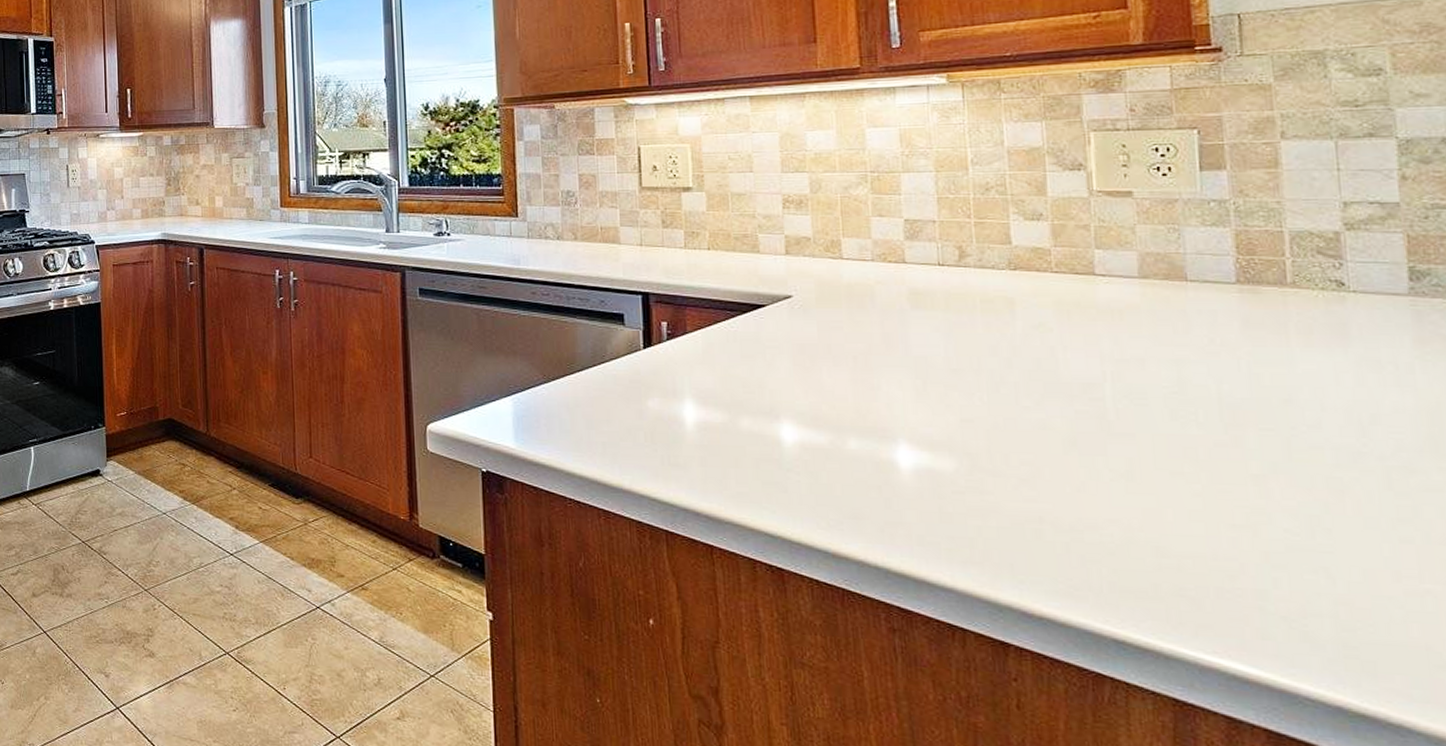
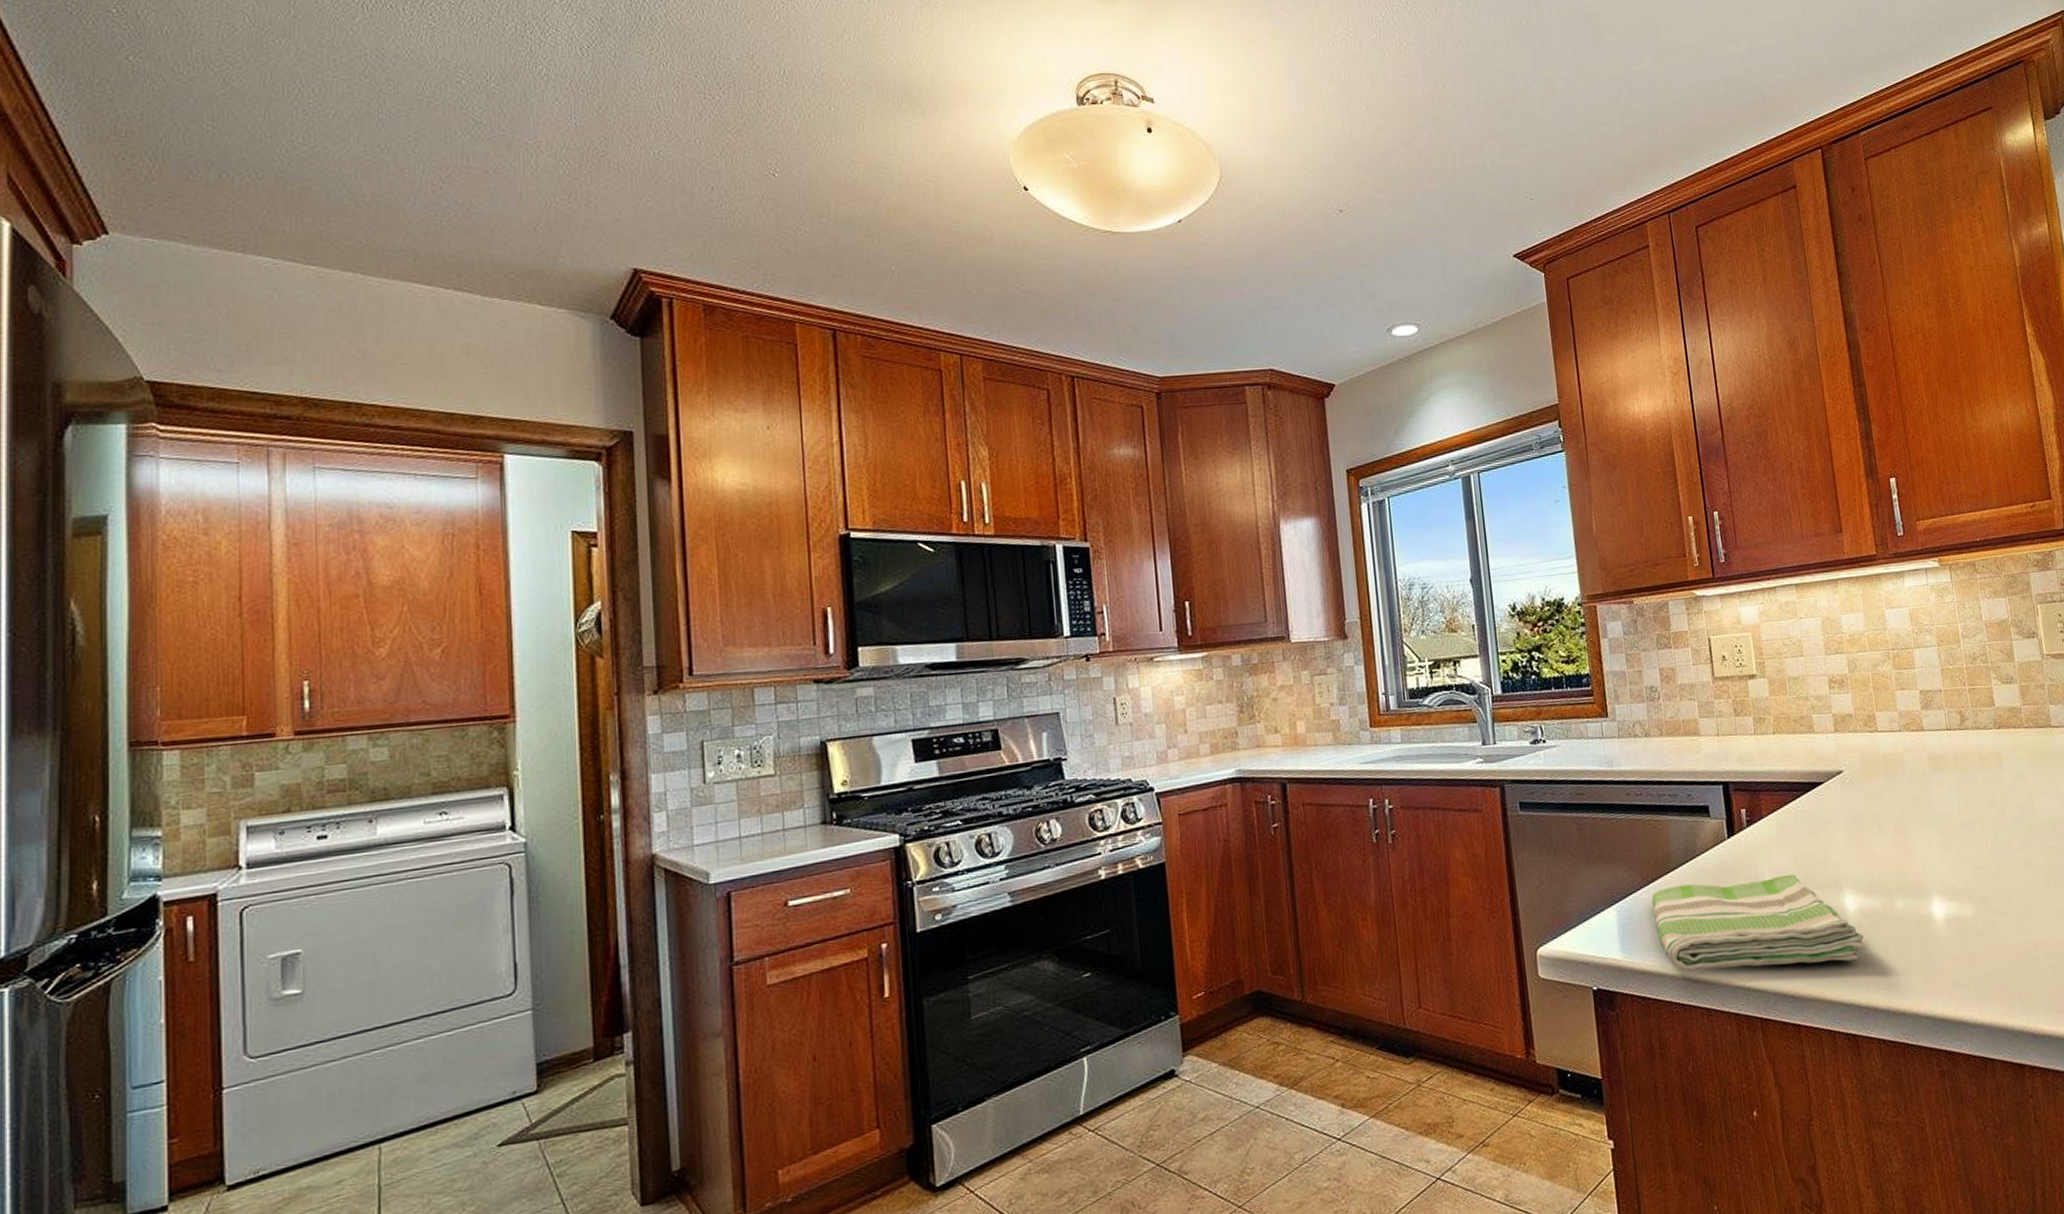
dish towel: none [551,387,802,494] -> present [1651,874,1865,971]

